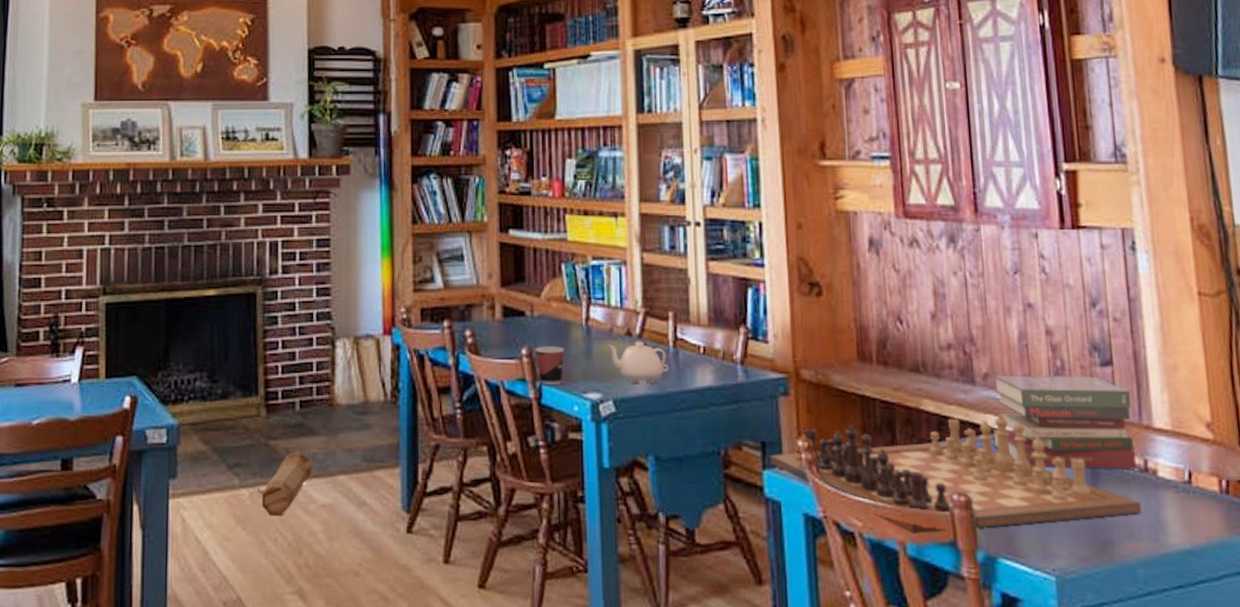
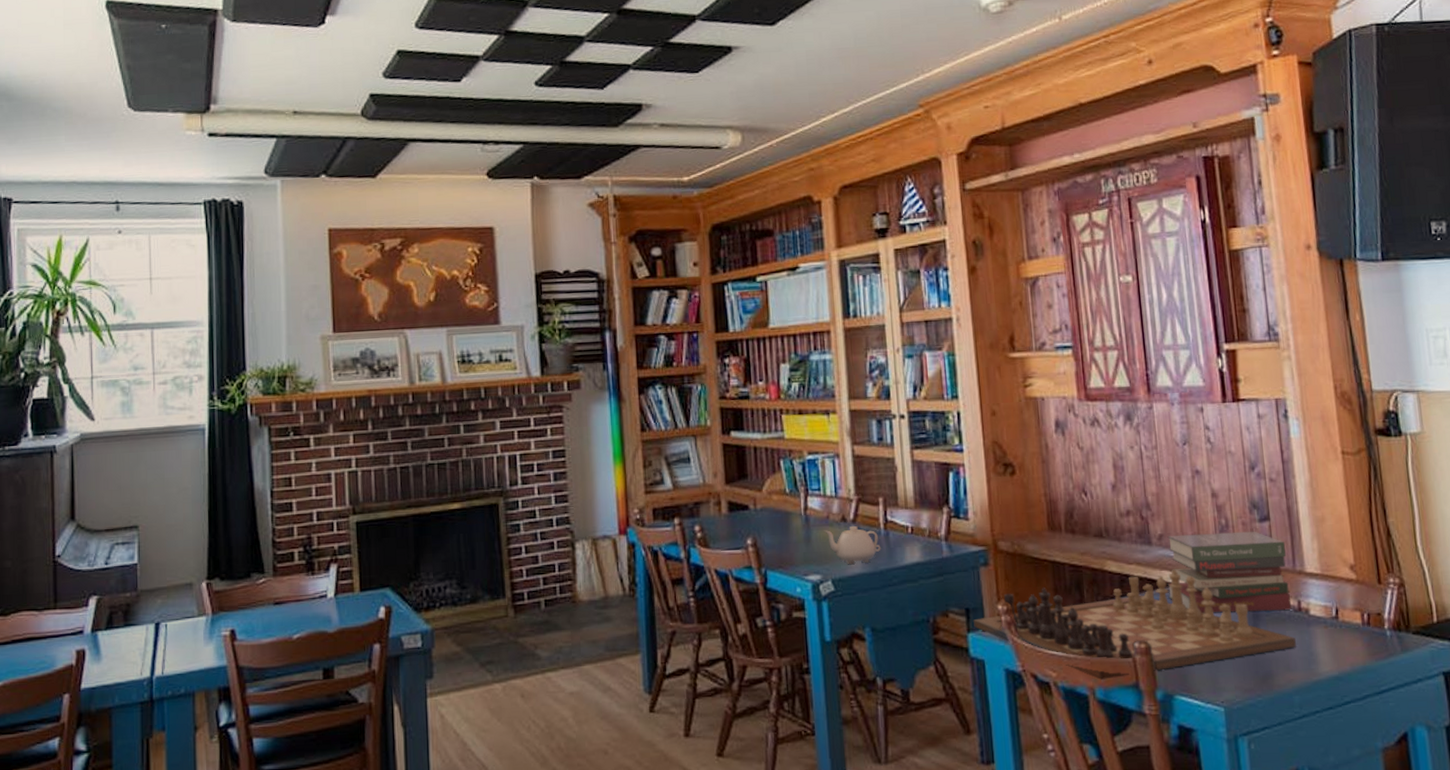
decorative log: present [258,452,314,515] -> none [510,647,561,706]
cup: present [535,346,565,385] -> none [759,535,786,571]

